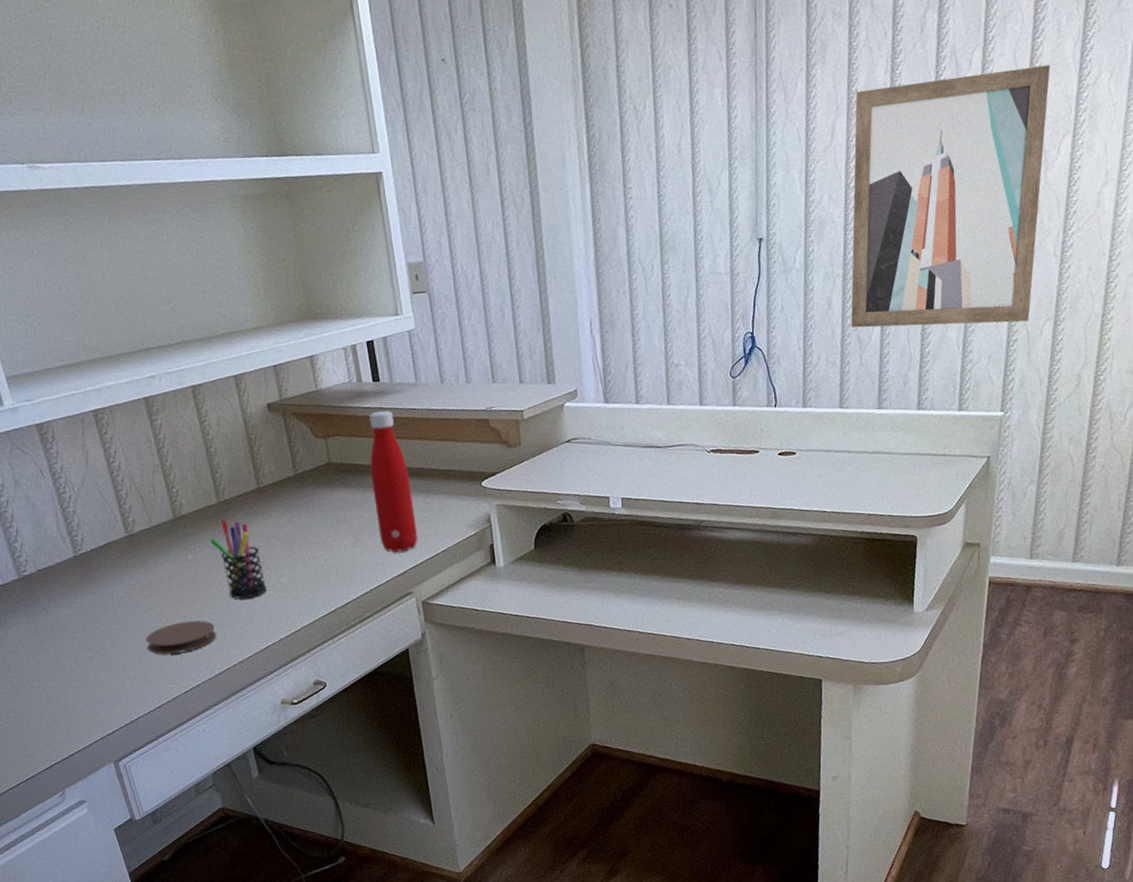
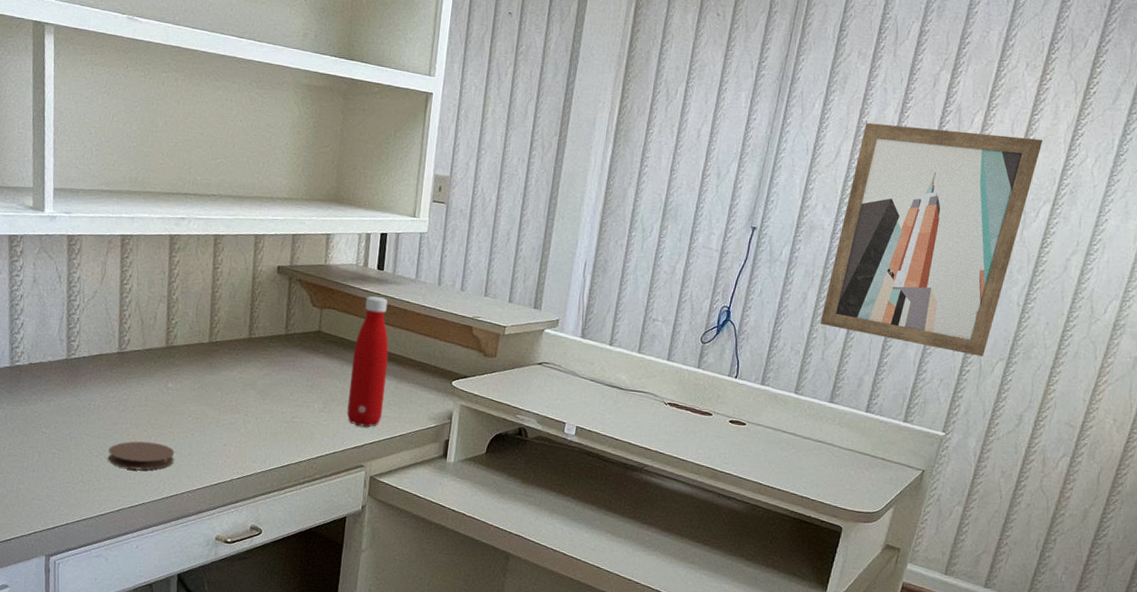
pen holder: present [210,519,267,599] -> none [192,358,235,435]

